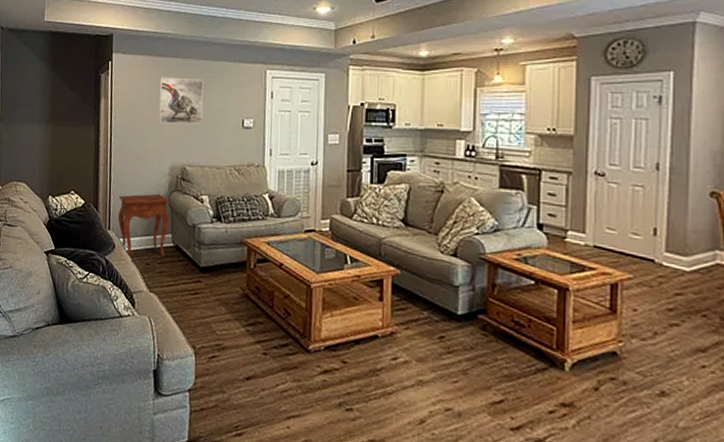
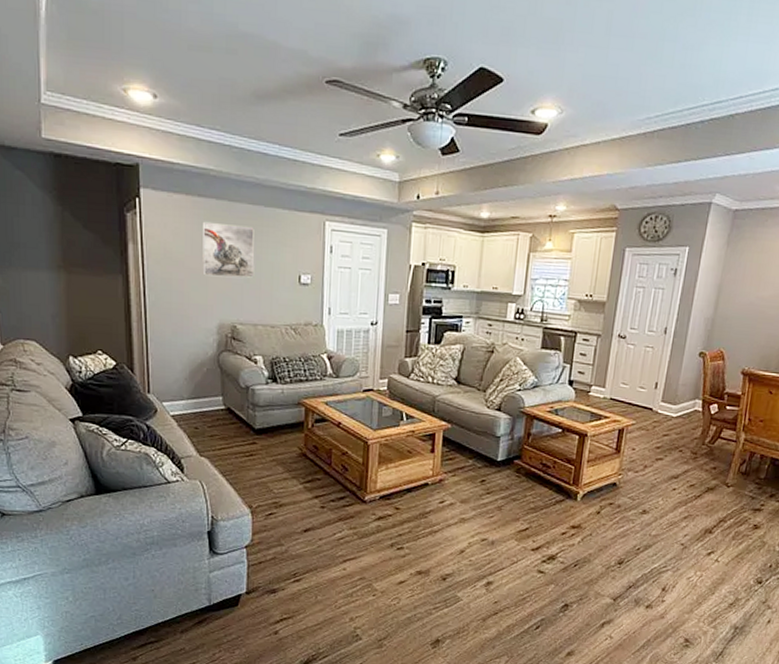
side table: present [117,193,169,257] -> none [158,354,219,421]

